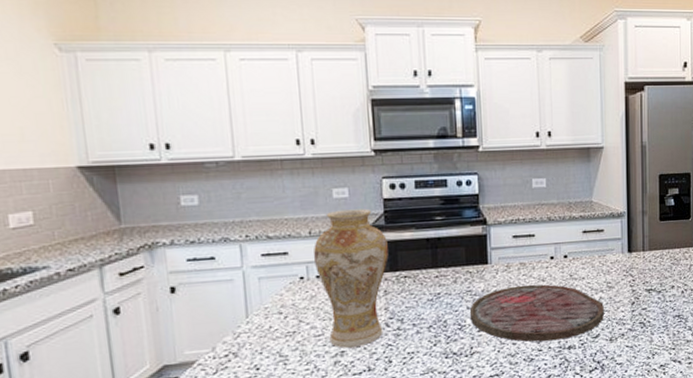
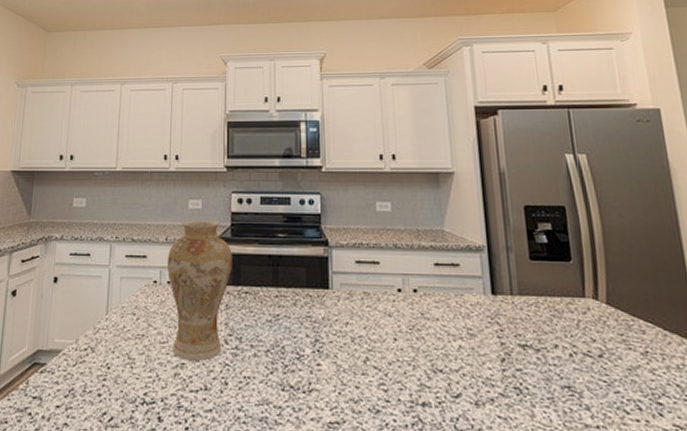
cutting board: present [469,284,604,342] -> none [308,318,466,392]

